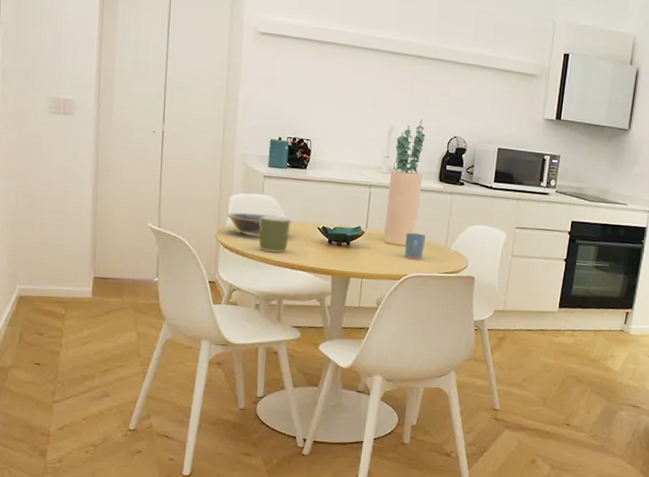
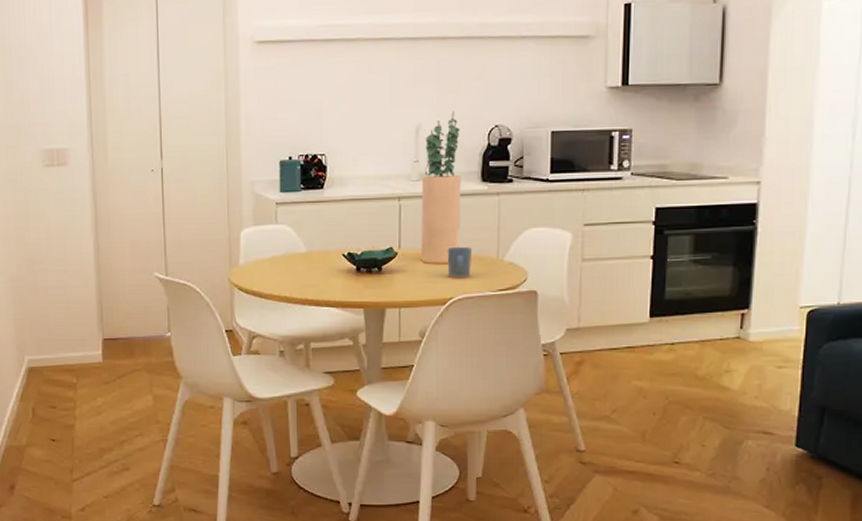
bowl: present [227,212,291,237] -> none [239,247,312,274]
mug: present [258,216,291,254] -> none [276,248,312,290]

